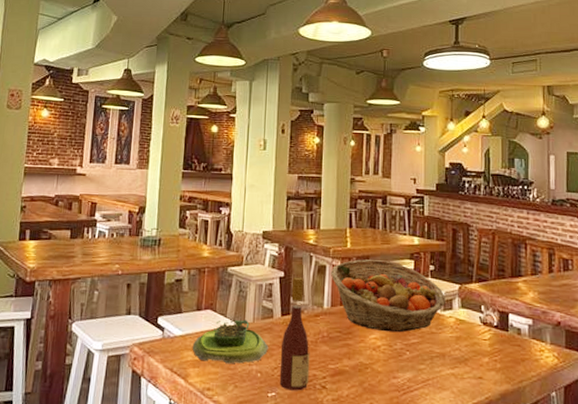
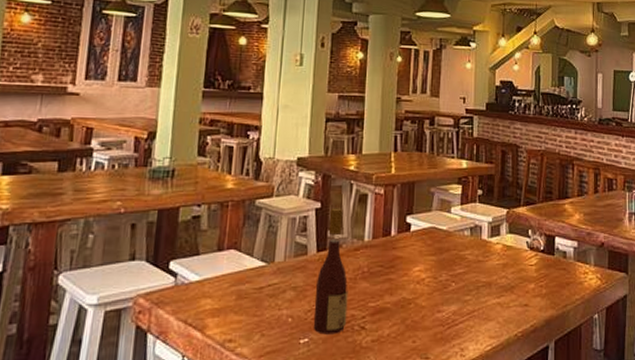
plant pot: present [192,320,268,364] -> none [211,259,301,310]
fruit basket: present [330,259,445,333] -> none [372,186,493,263]

